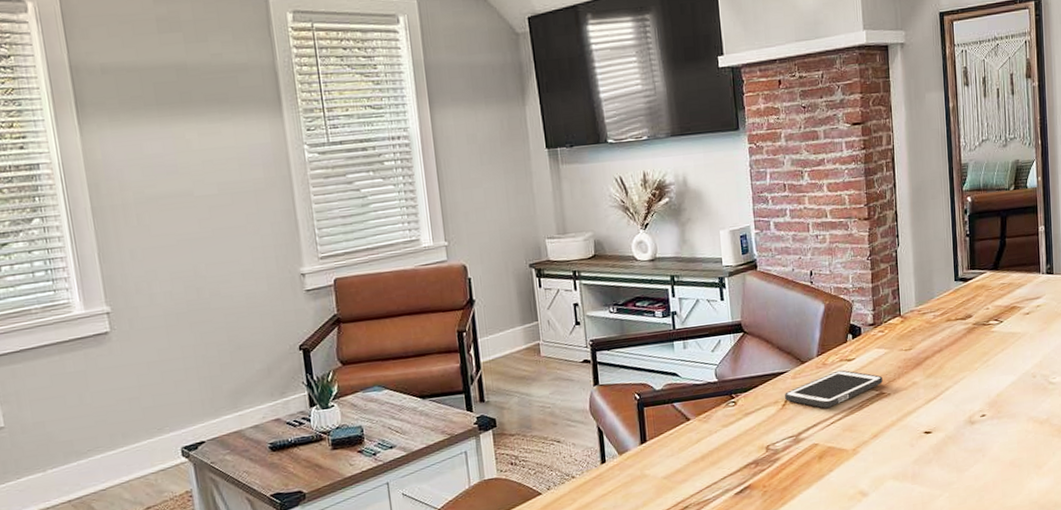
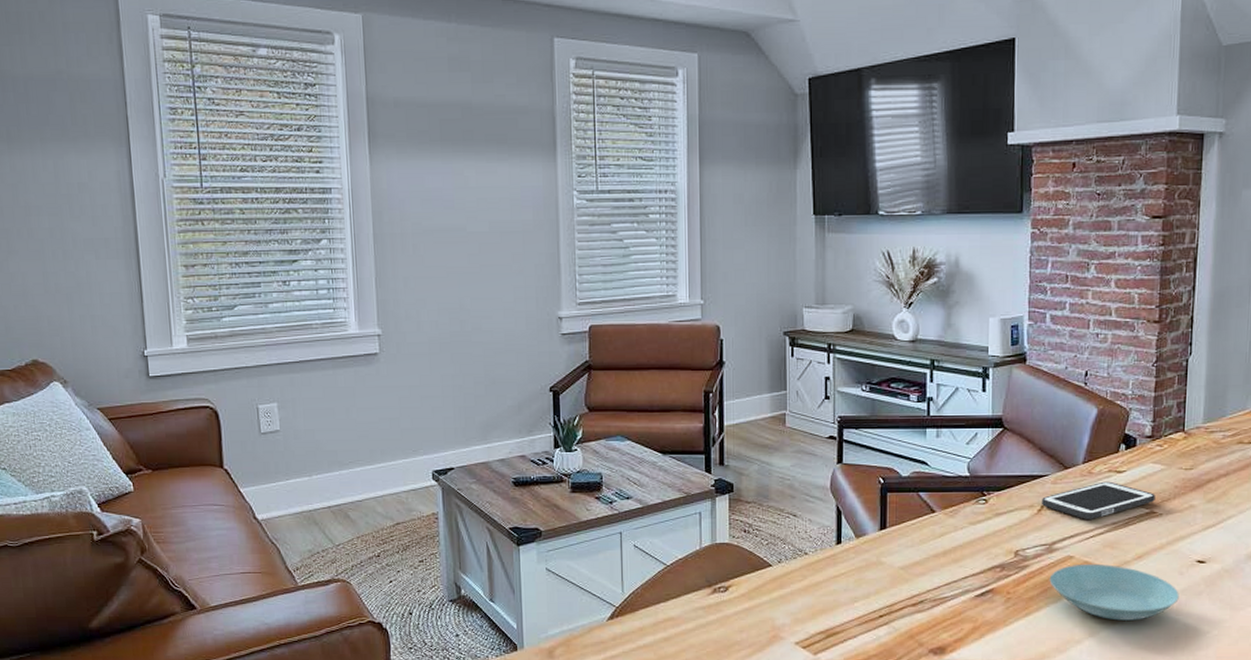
saucer: none [799,446,913,498] -> present [1049,563,1179,621]

